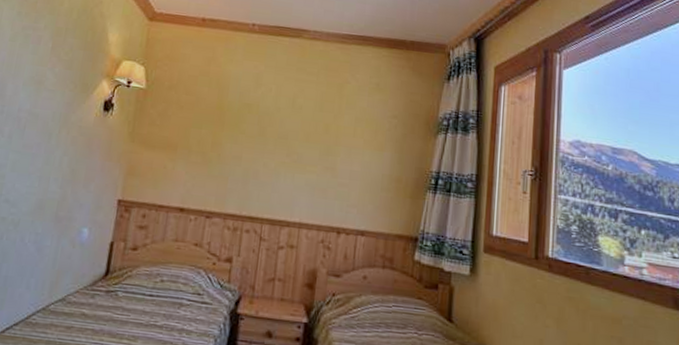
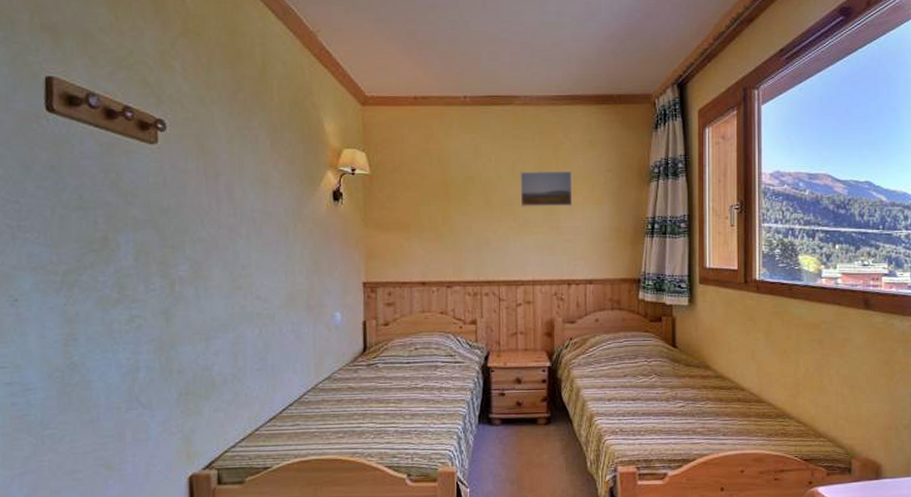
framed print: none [296,106,355,149] -> present [520,170,573,207]

